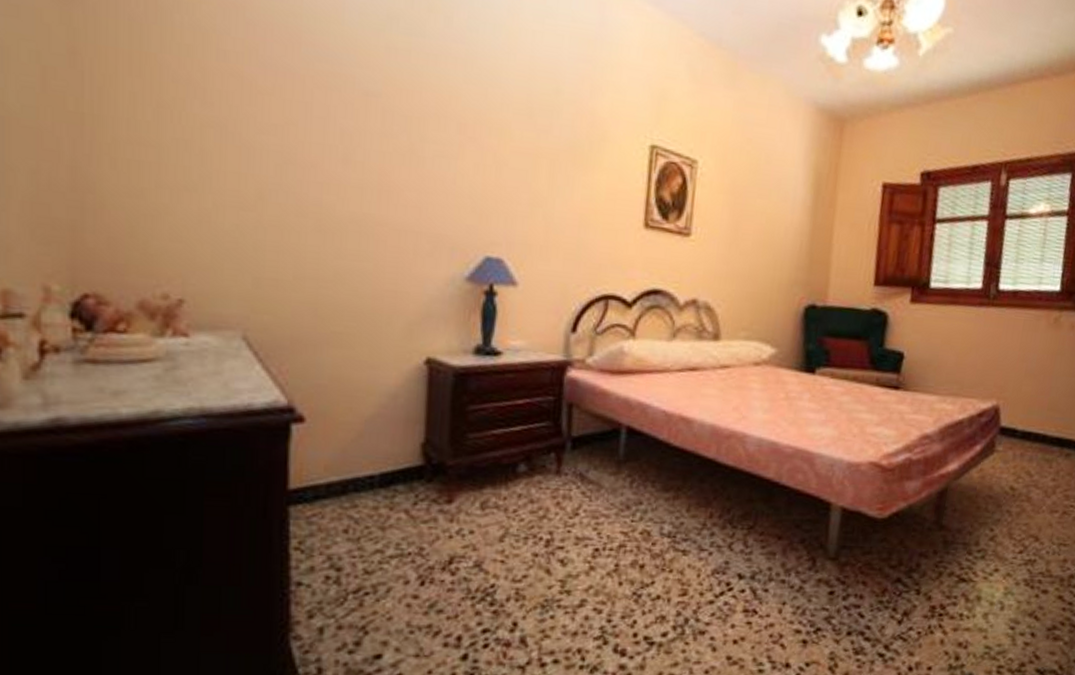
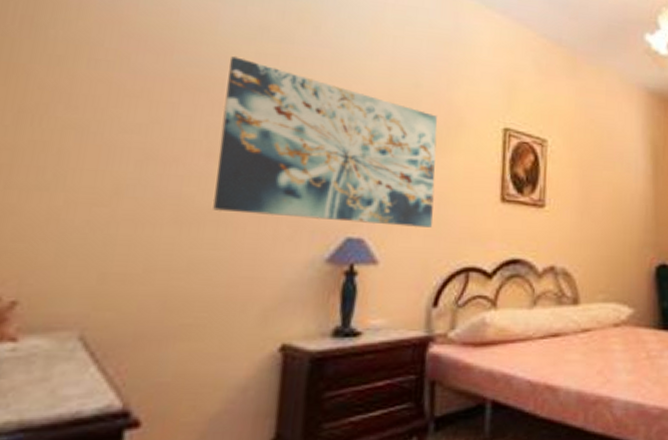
wall art: none [353,51,579,251] -> present [212,56,438,228]

